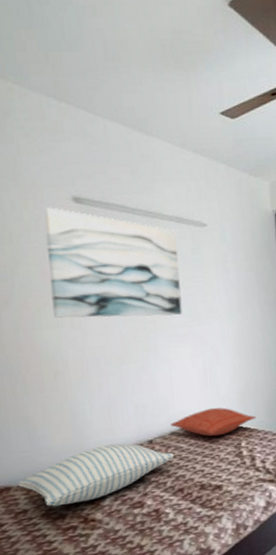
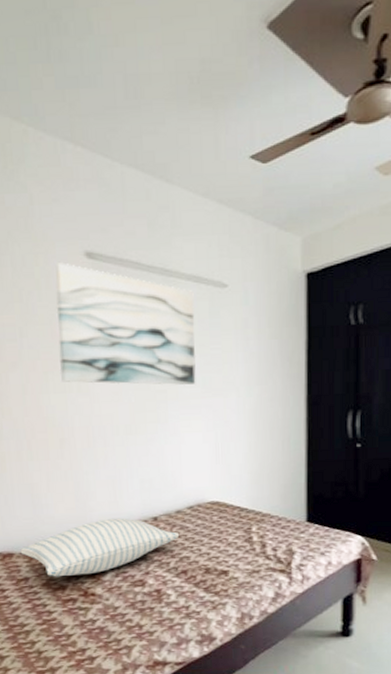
pillow: present [170,407,256,437] -> none [177,487,270,519]

